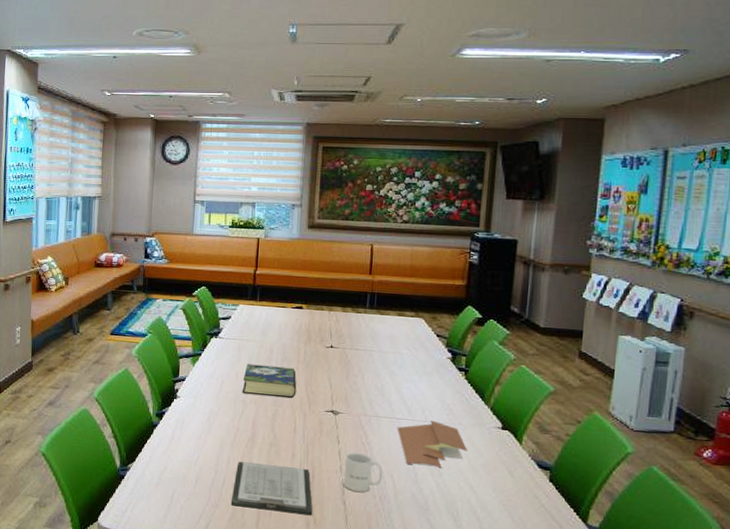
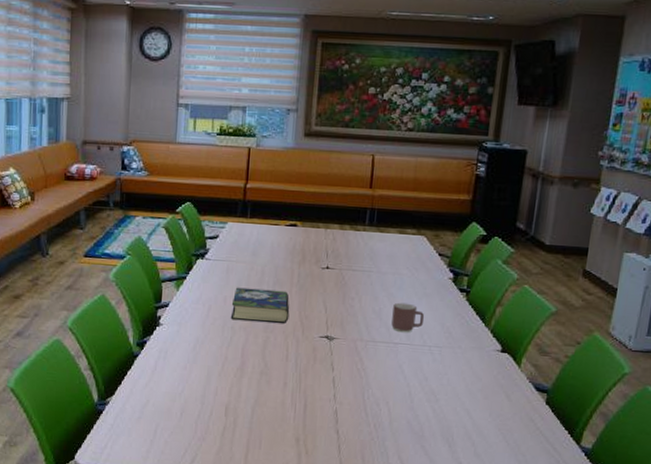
clipboard: present [230,461,313,516] -> none [218,392,305,446]
mug: present [343,452,383,493] -> none [336,380,379,421]
mug: none [393,380,425,409] -> present [391,302,424,333]
papers: present [397,420,467,468] -> none [394,344,465,393]

